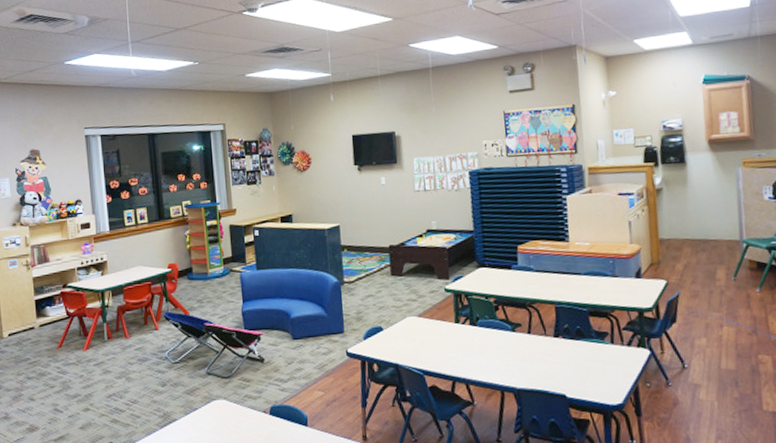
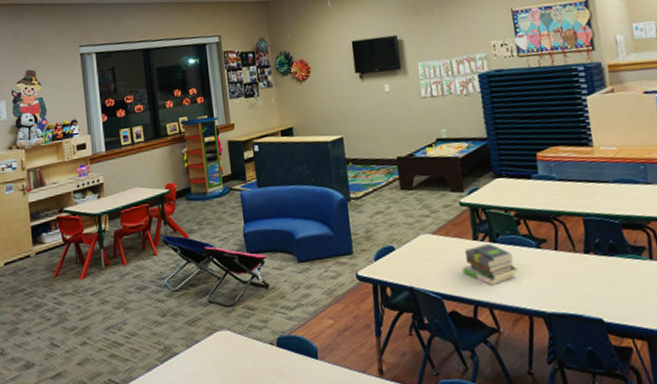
books: none [443,327,493,364] -> present [462,244,518,286]

